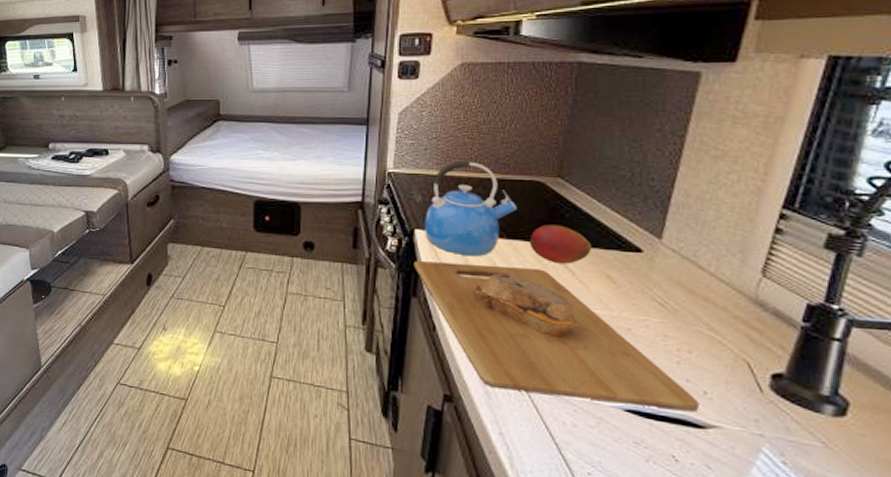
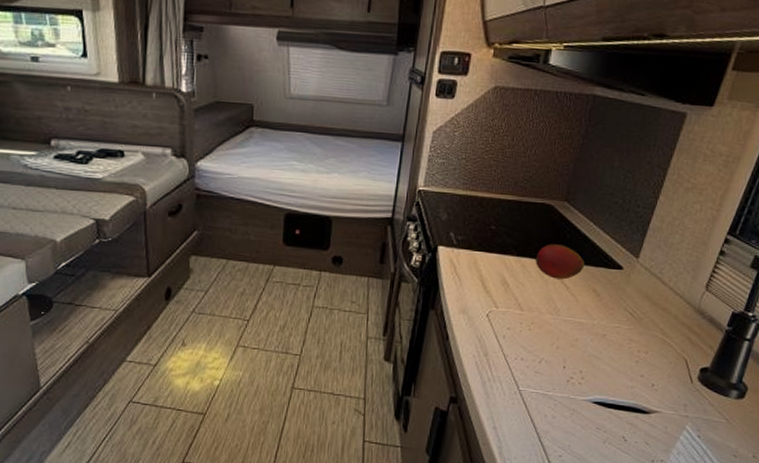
cutting board: present [414,261,699,412] -> none [434,276,648,401]
kettle: present [423,160,517,257] -> none [446,181,529,272]

